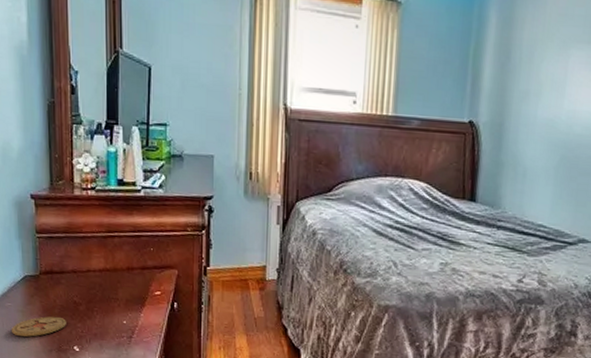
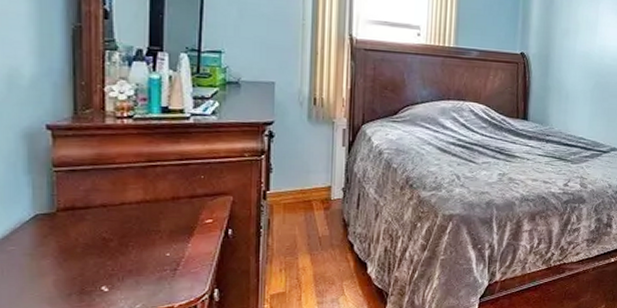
coaster: present [11,316,66,337] -> none [13,256,92,282]

